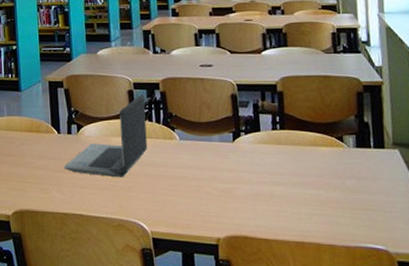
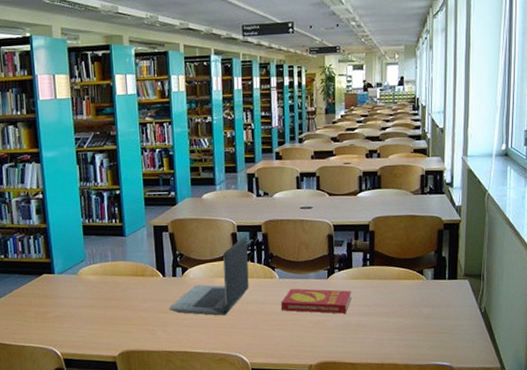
book: none [183,151,262,182] -> present [281,288,352,314]

